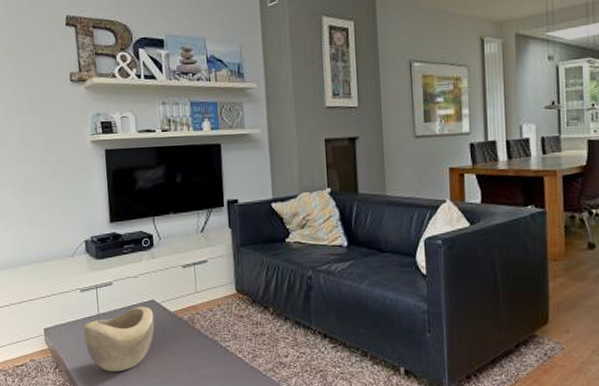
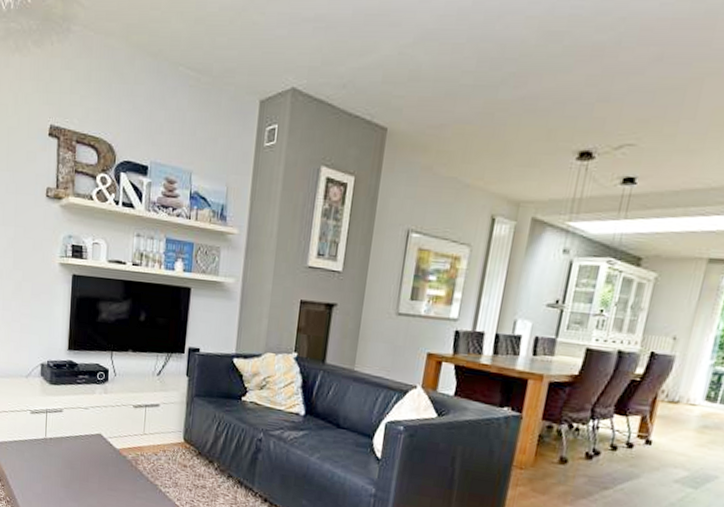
decorative bowl: present [83,307,155,372] -> none [29,437,99,497]

